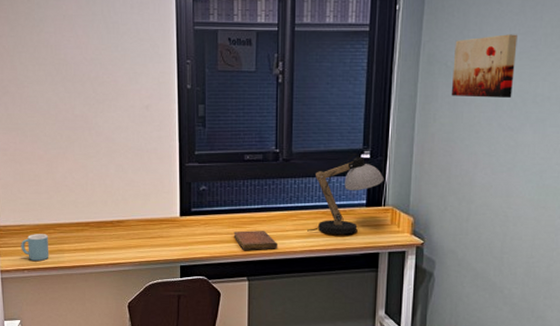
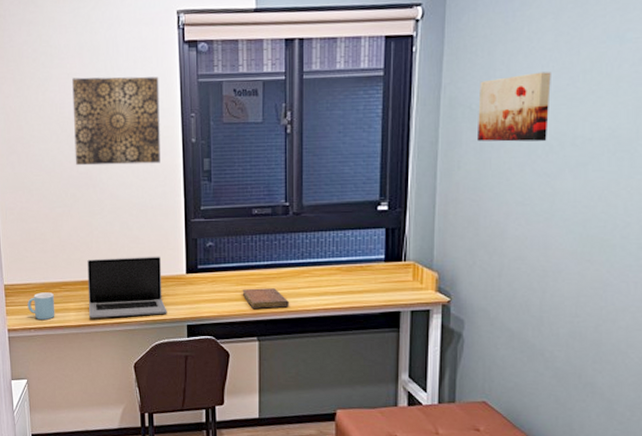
wall art: none [68,20,156,108] -> present [72,76,160,166]
laptop: none [82,199,161,260] -> present [87,256,167,318]
desk lamp: present [307,154,384,235] -> none [321,206,404,292]

